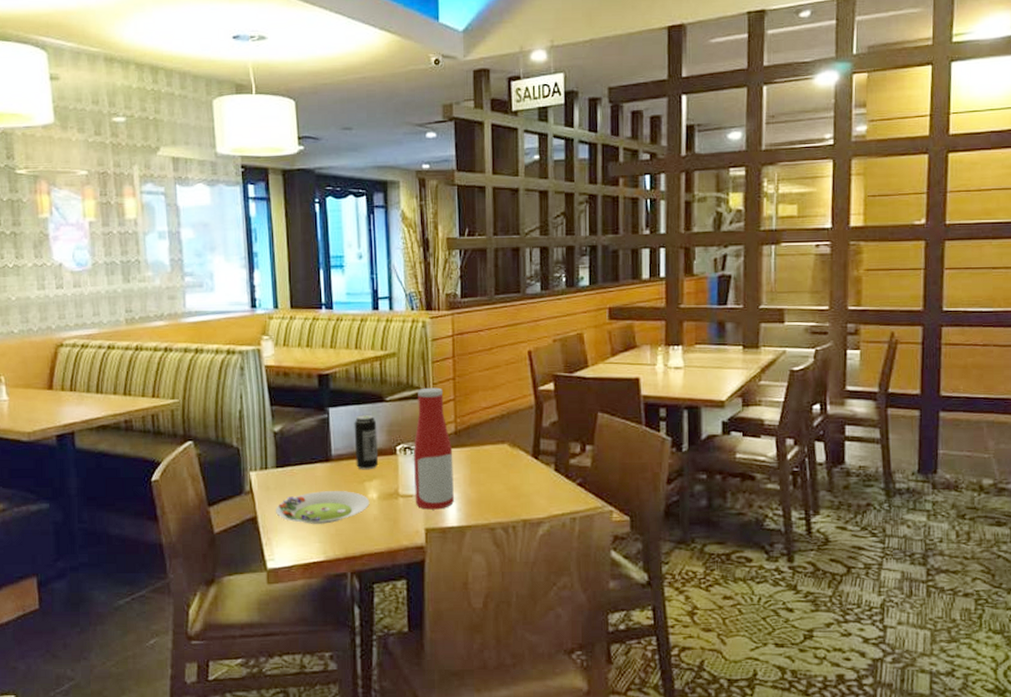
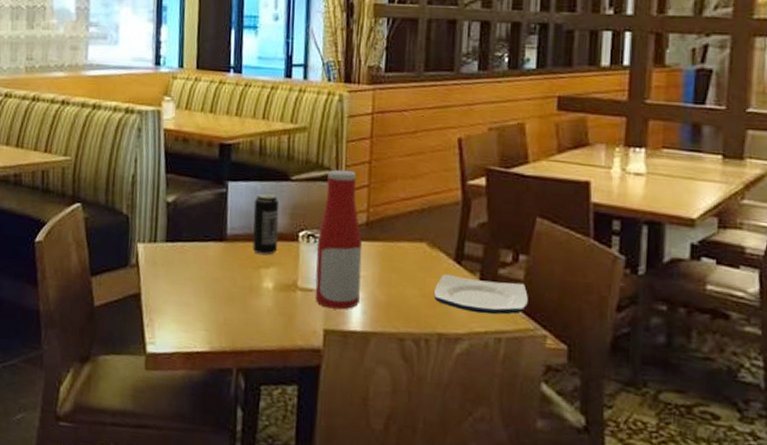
salad plate: present [276,491,370,524] -> none [161,273,264,311]
plate: none [517,468,595,499] -> present [434,274,528,315]

